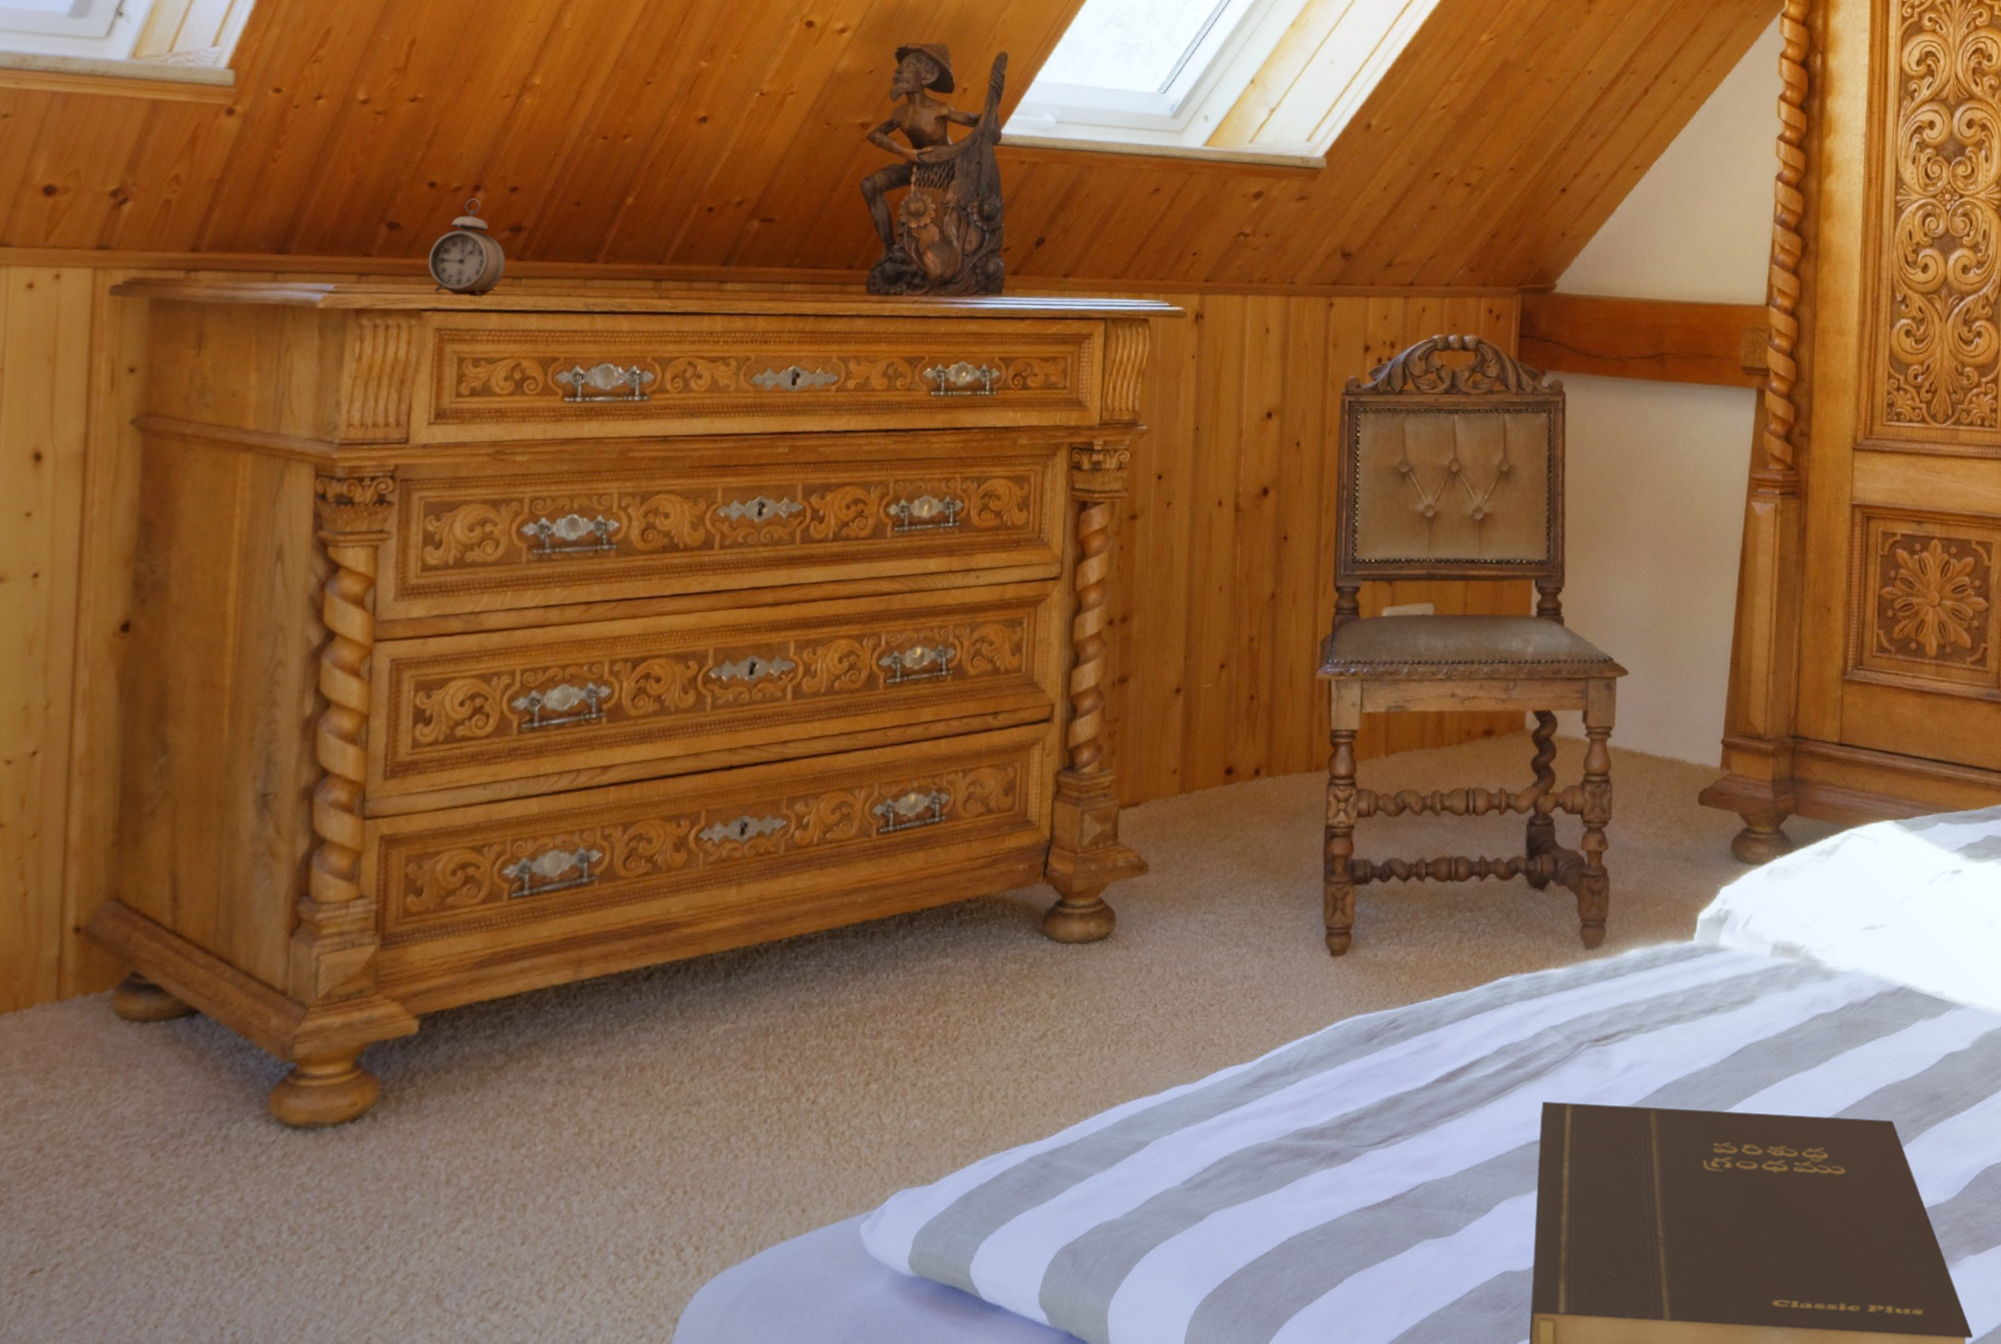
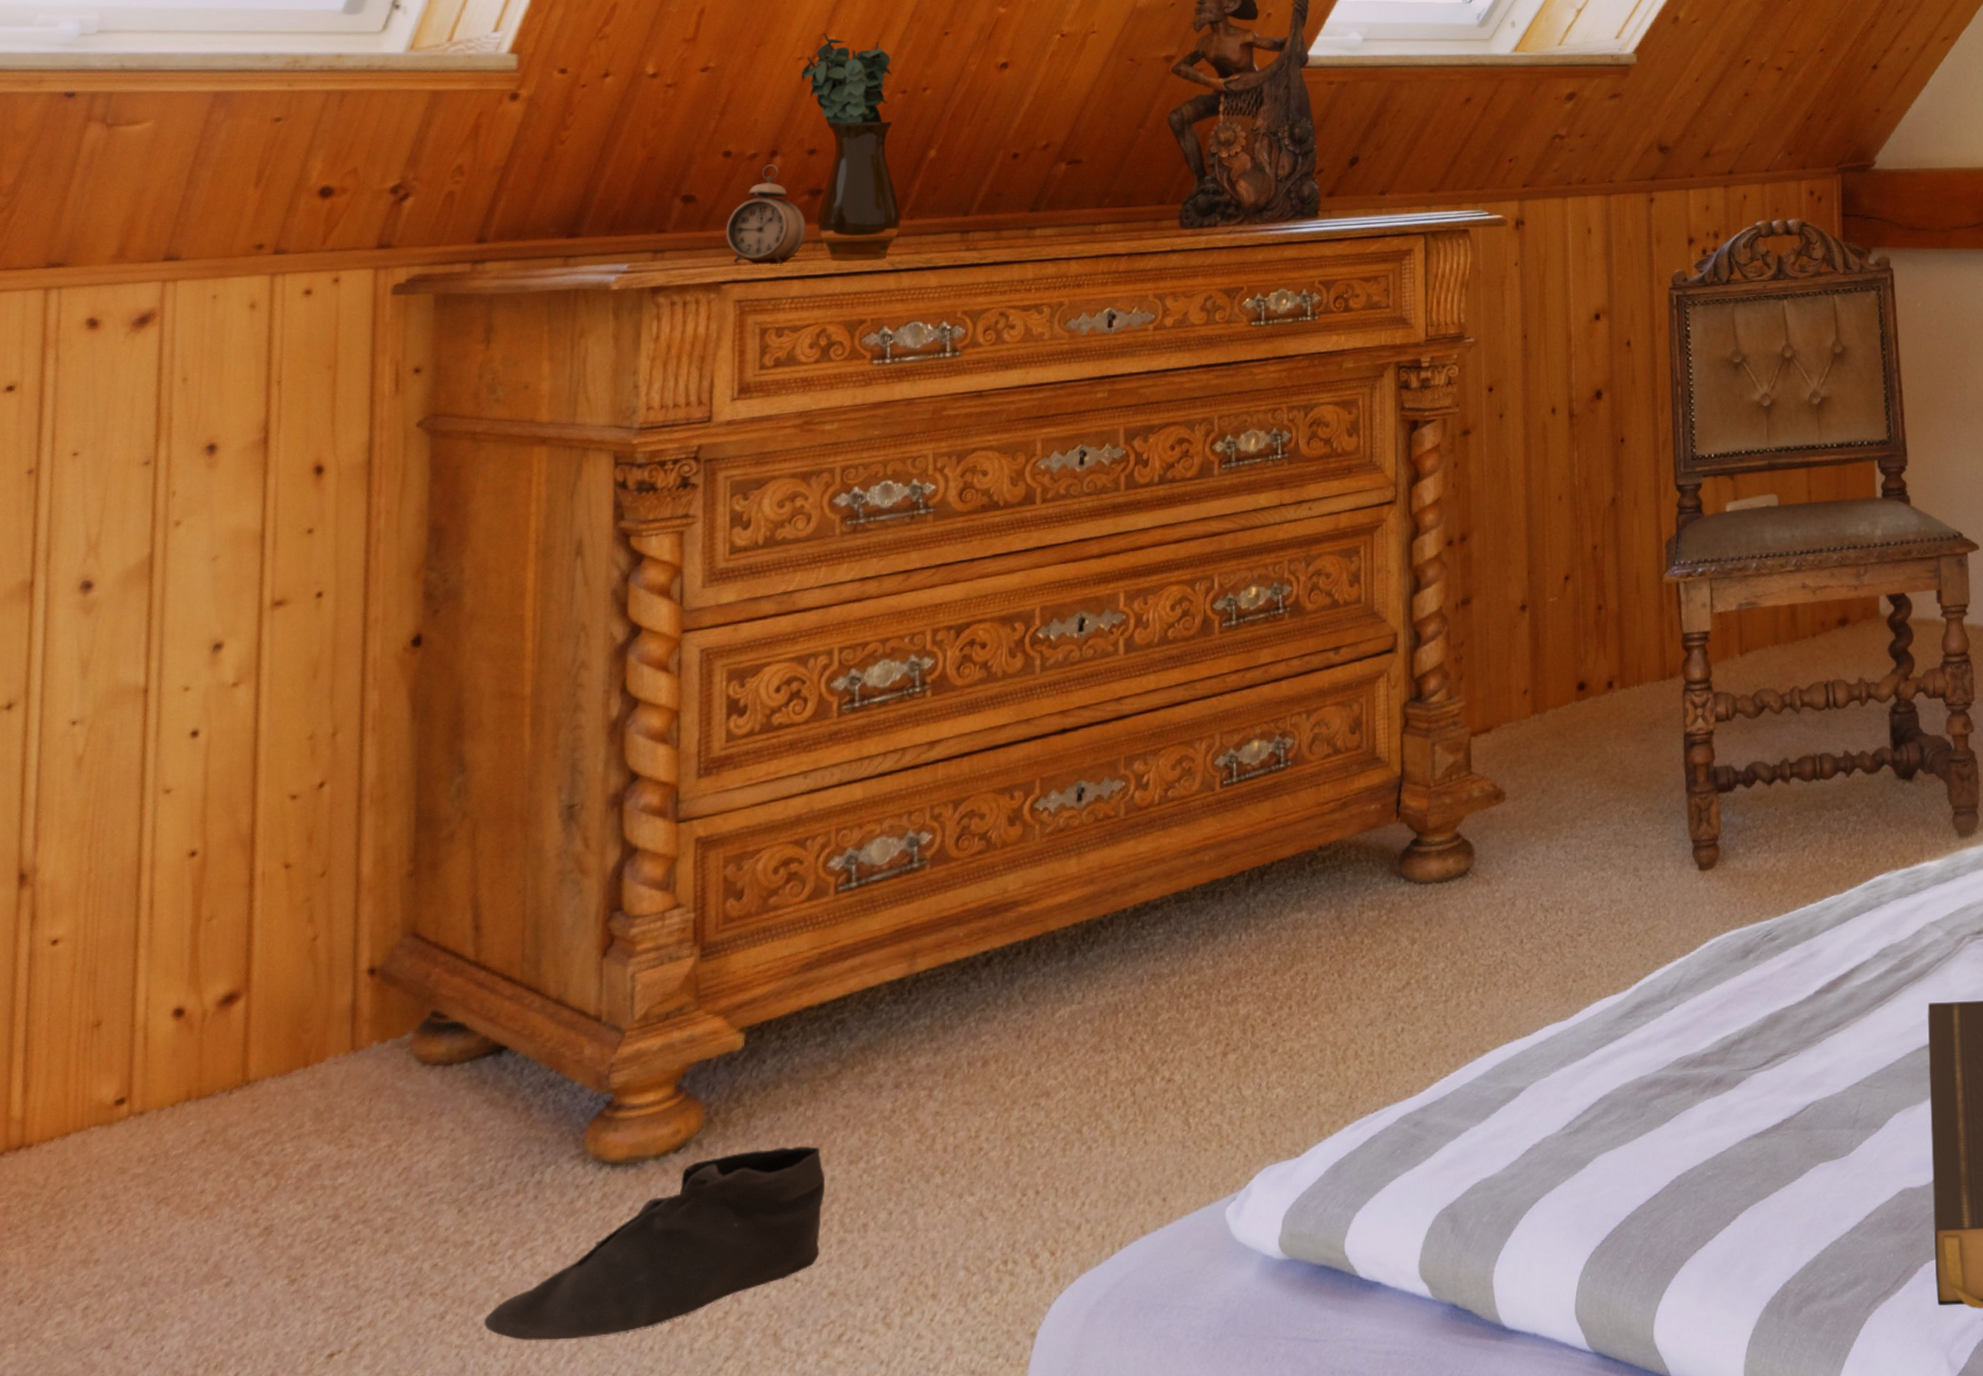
shoe: none [172,1127,489,1281] -> present [484,1145,826,1341]
vase: none [506,72,597,301] -> present [801,32,901,263]

